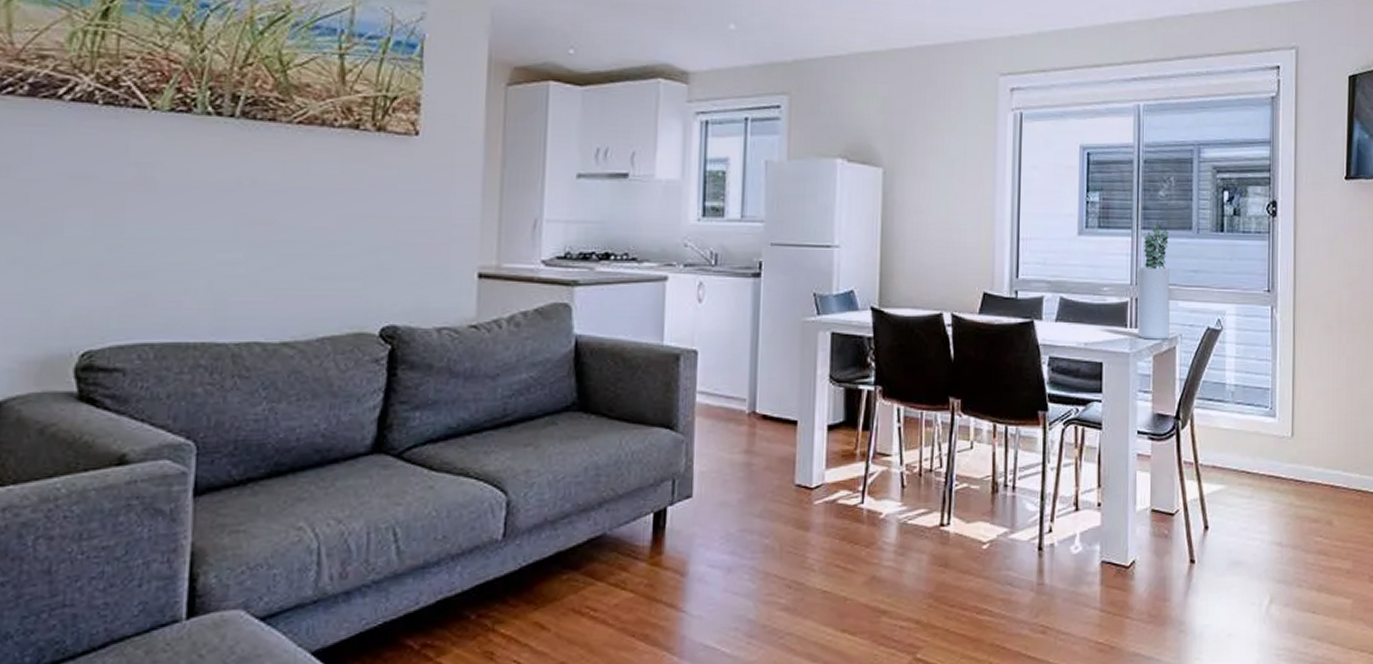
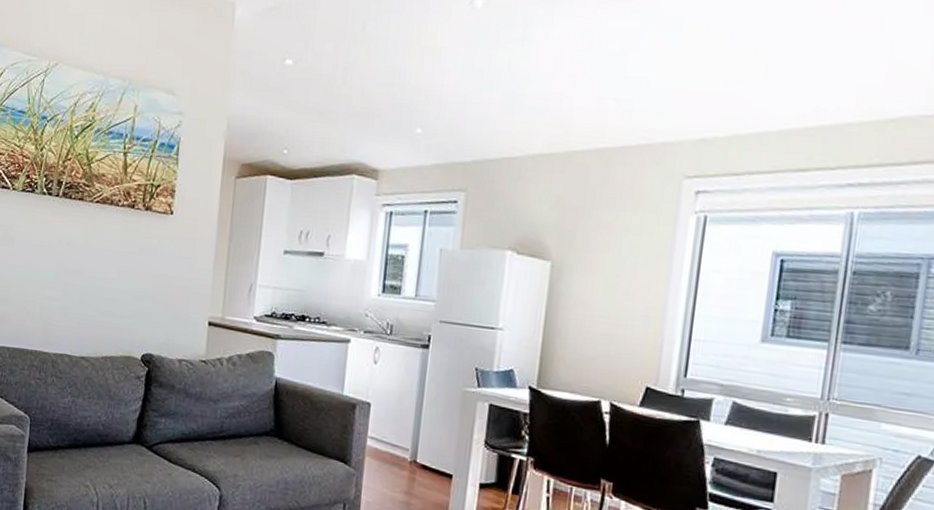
vase: present [1136,219,1170,340] -> none [823,334,877,461]

